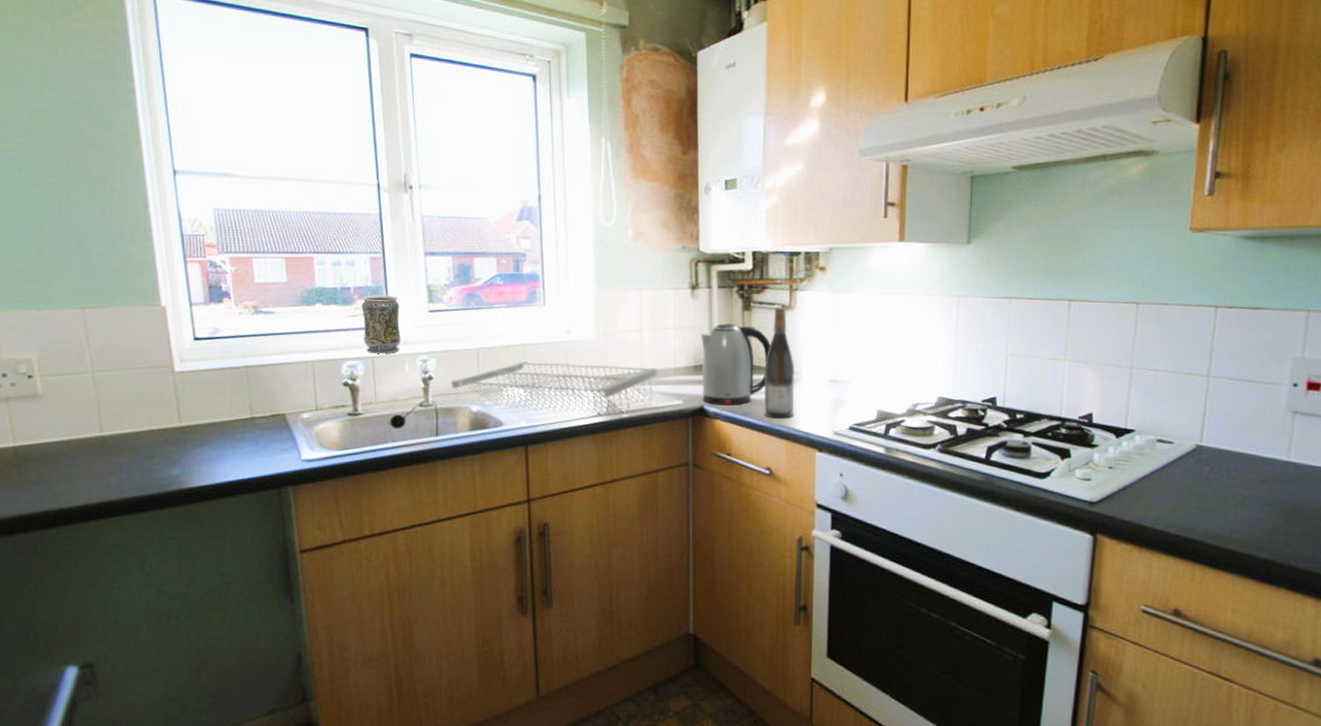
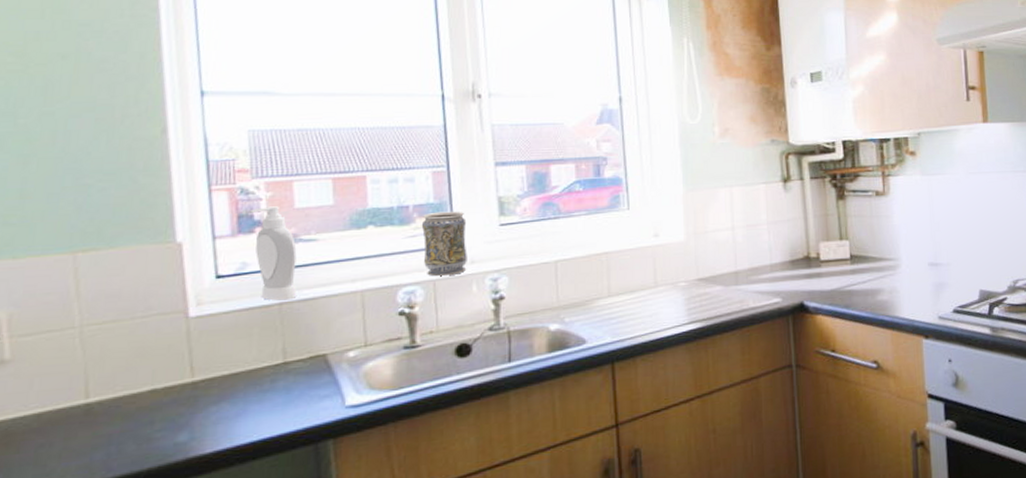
soap bottle: none [218,280,260,364] -> present [249,206,298,301]
dish rack: present [450,361,657,416] -> none [524,265,753,323]
kettle: present [701,323,771,406] -> none [796,214,868,300]
wine bottle: present [763,307,796,419] -> none [862,194,897,308]

